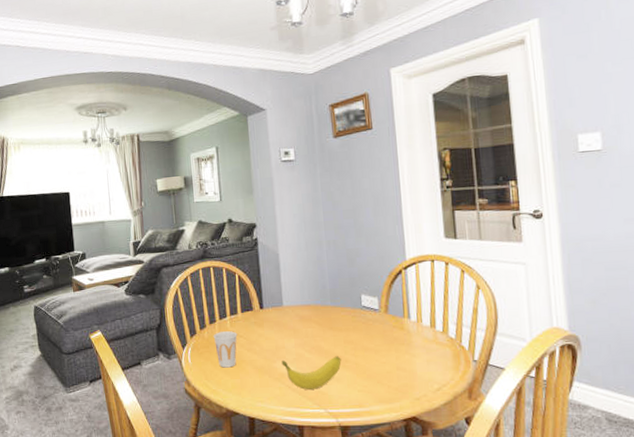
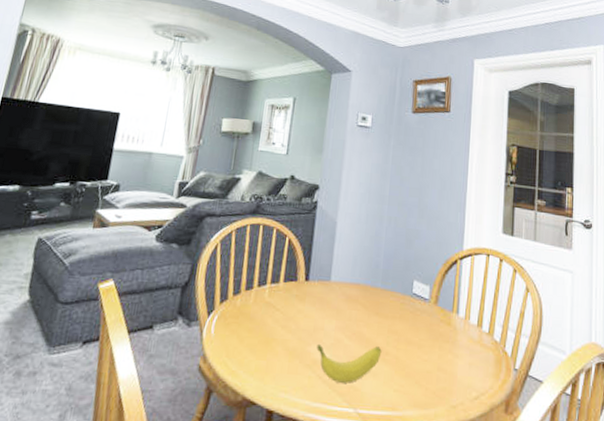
cup: present [213,331,238,368] -> none [245,301,274,346]

